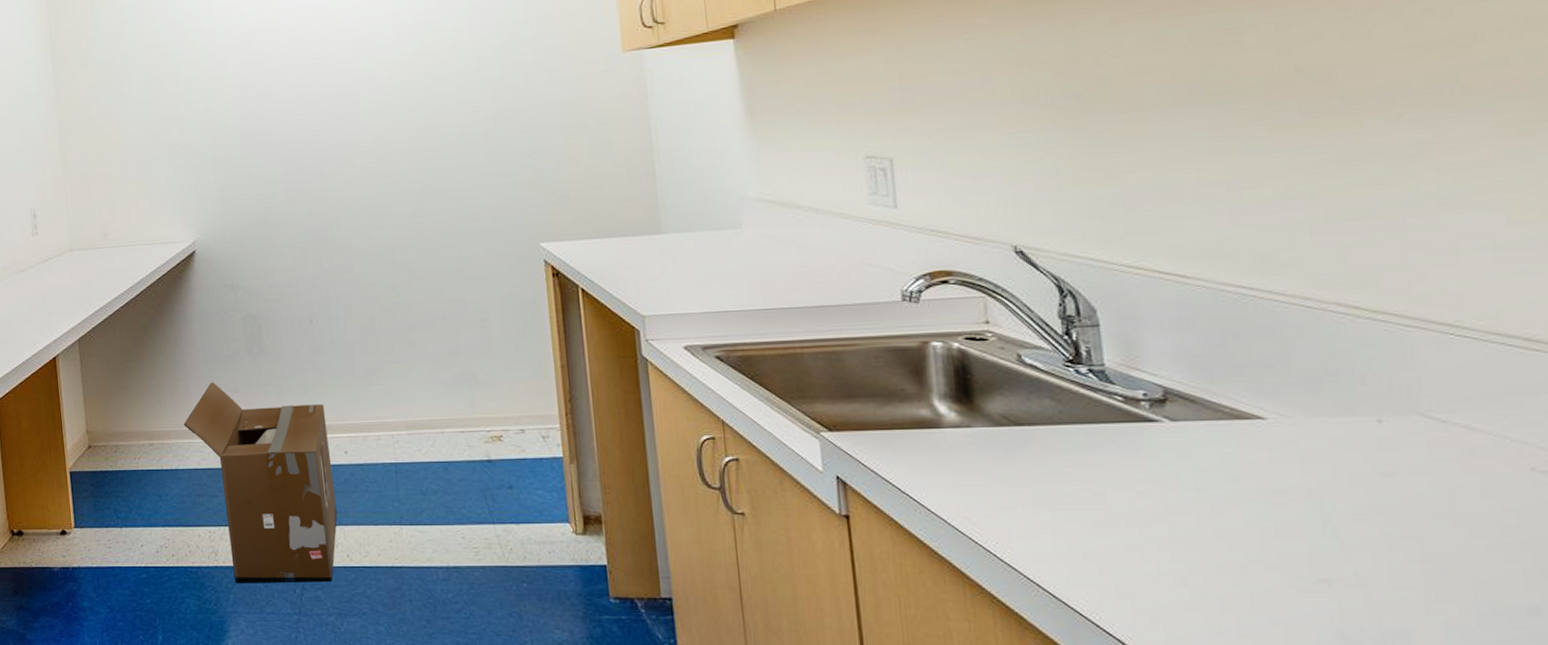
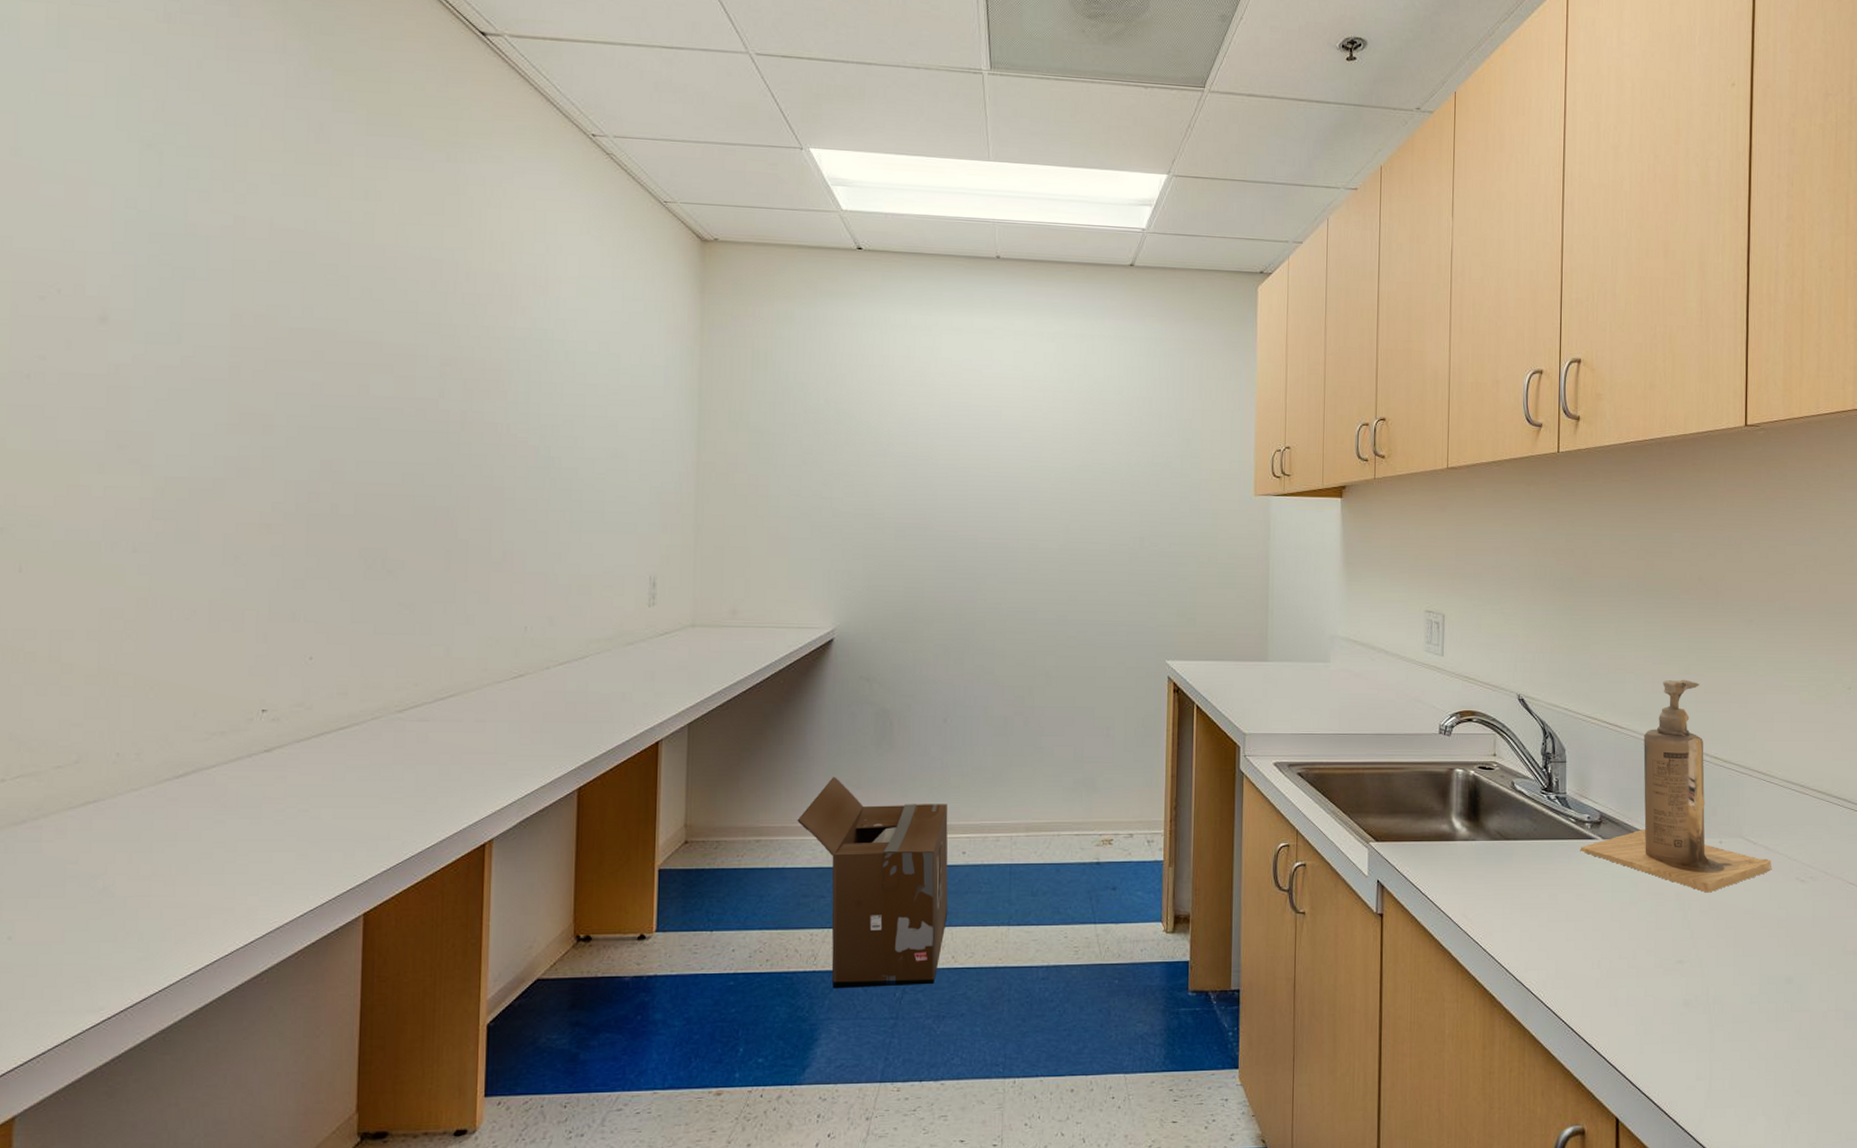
soap dispenser: none [1135,206,1482,490] -> present [1580,679,1772,893]

